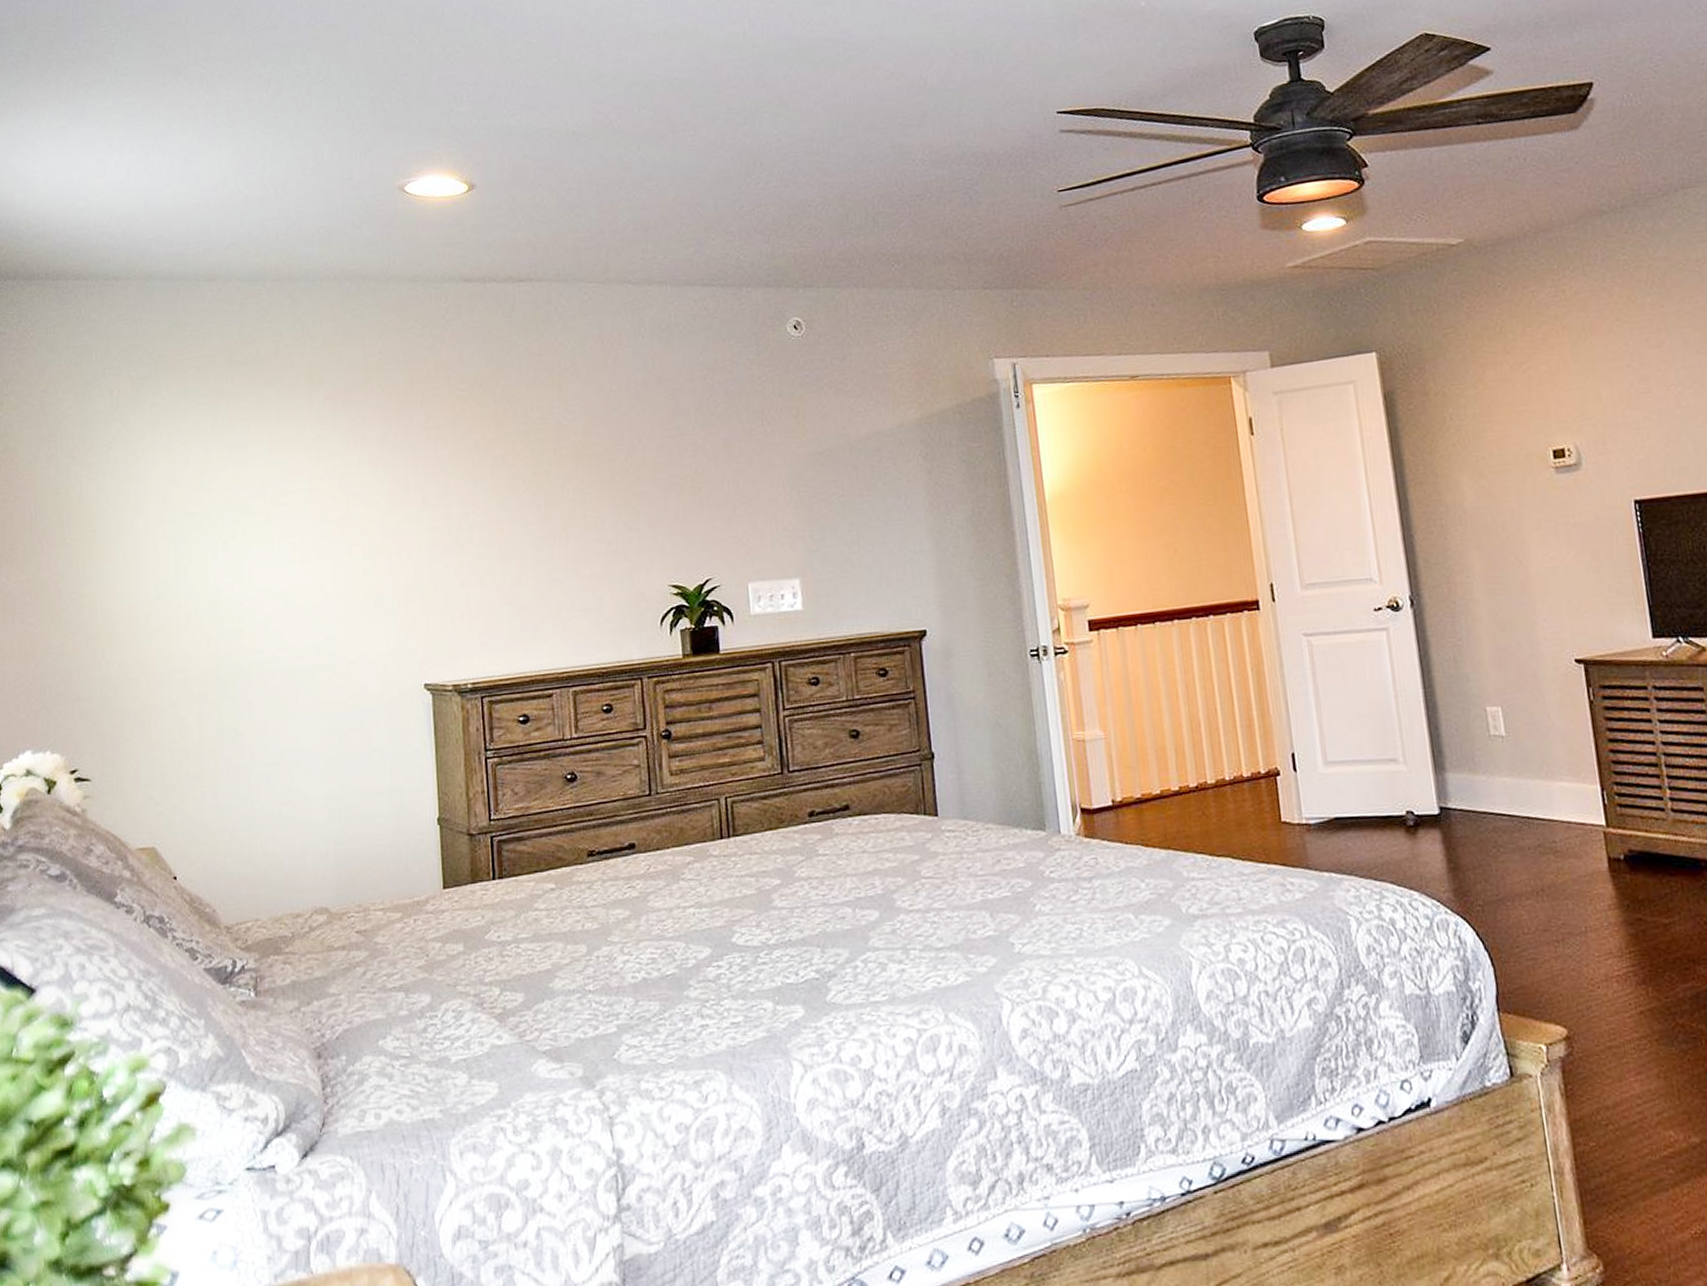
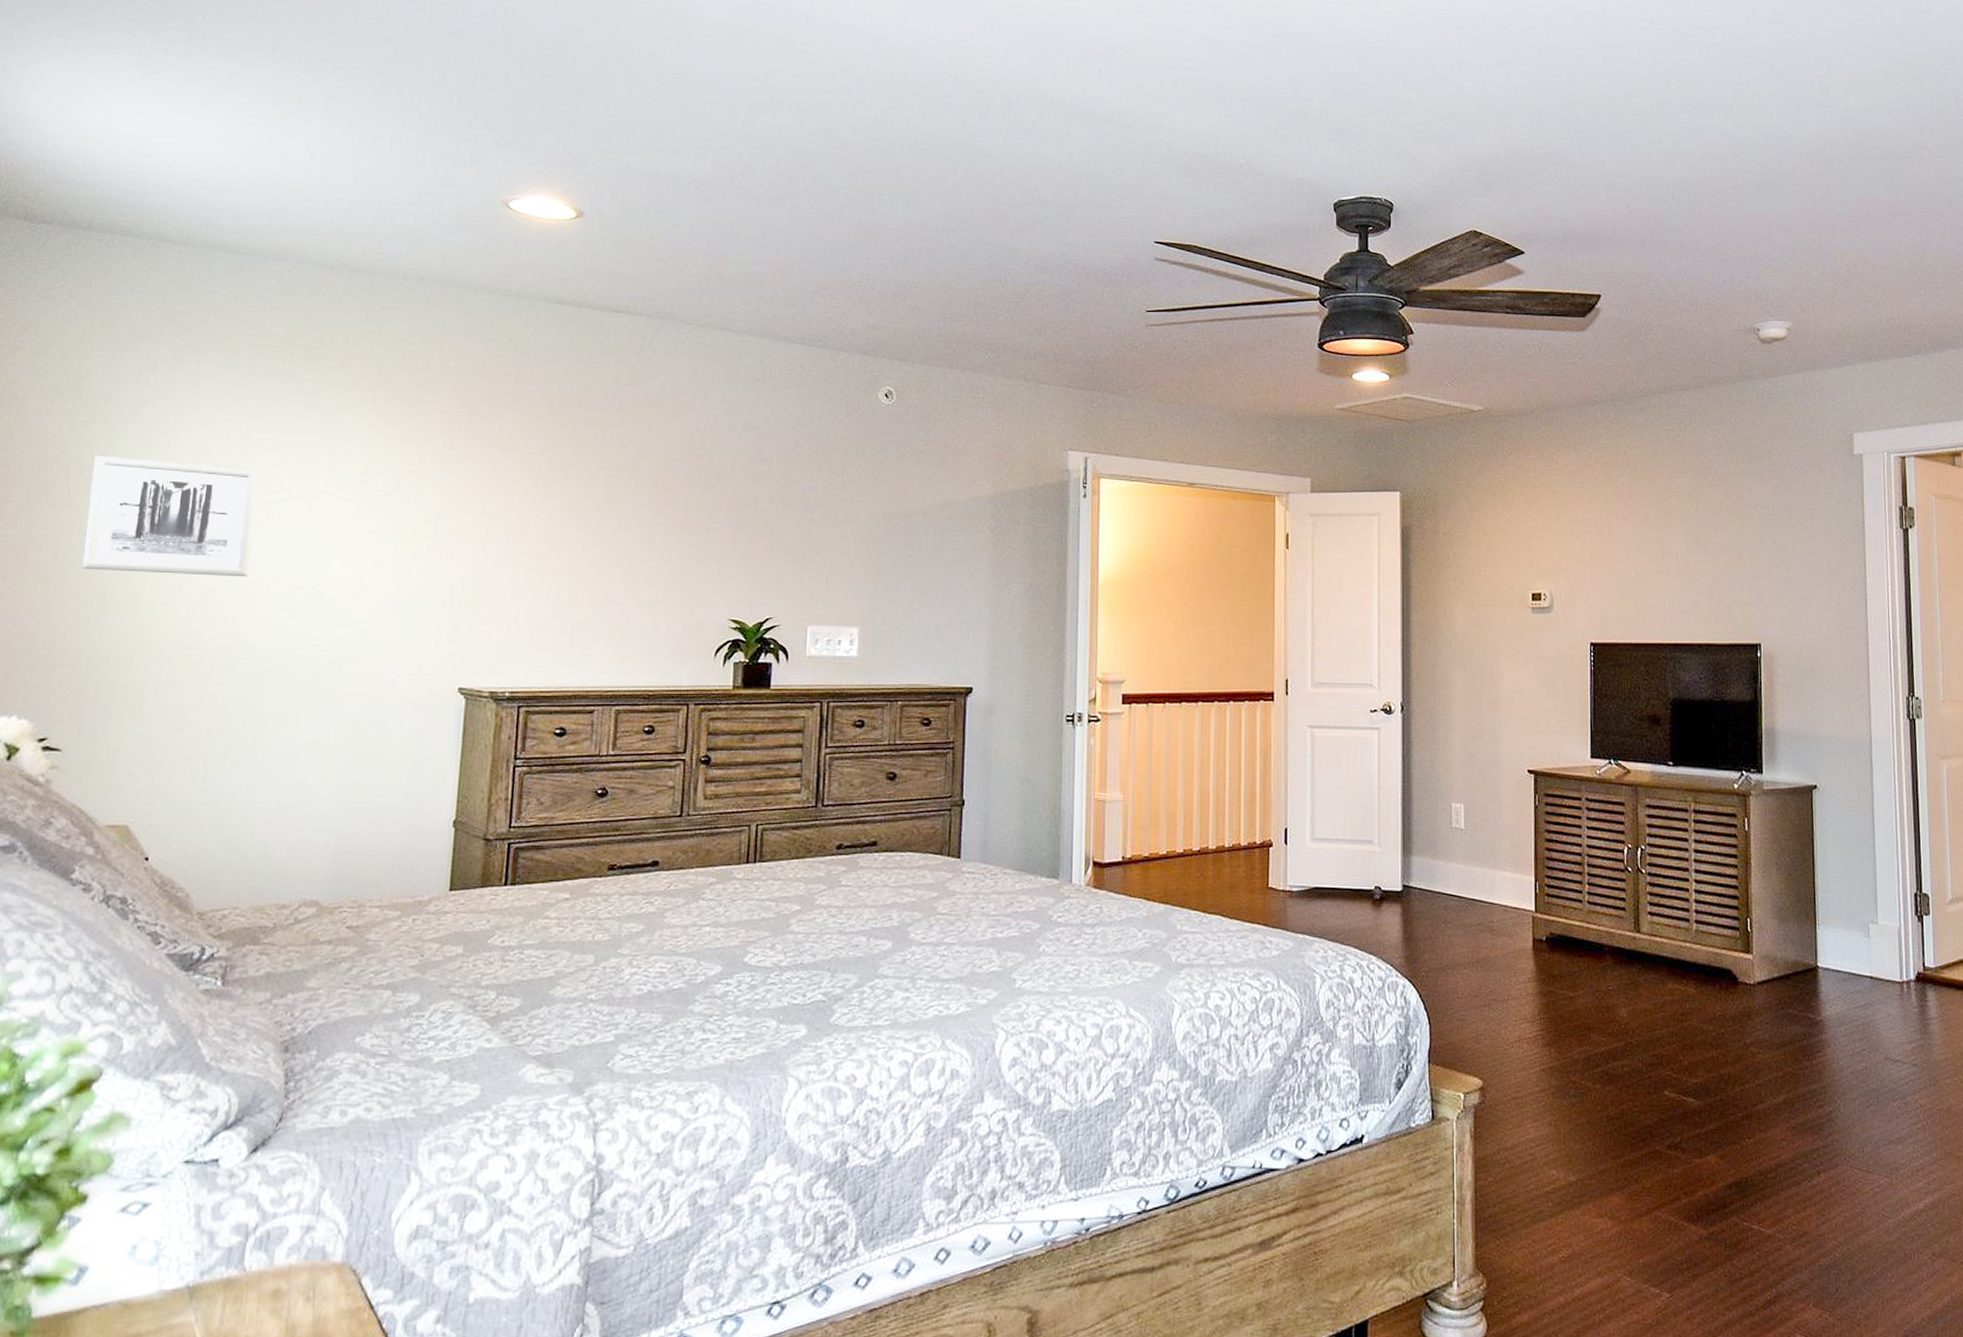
wall art: none [80,489,224,605] -> present [81,455,259,577]

